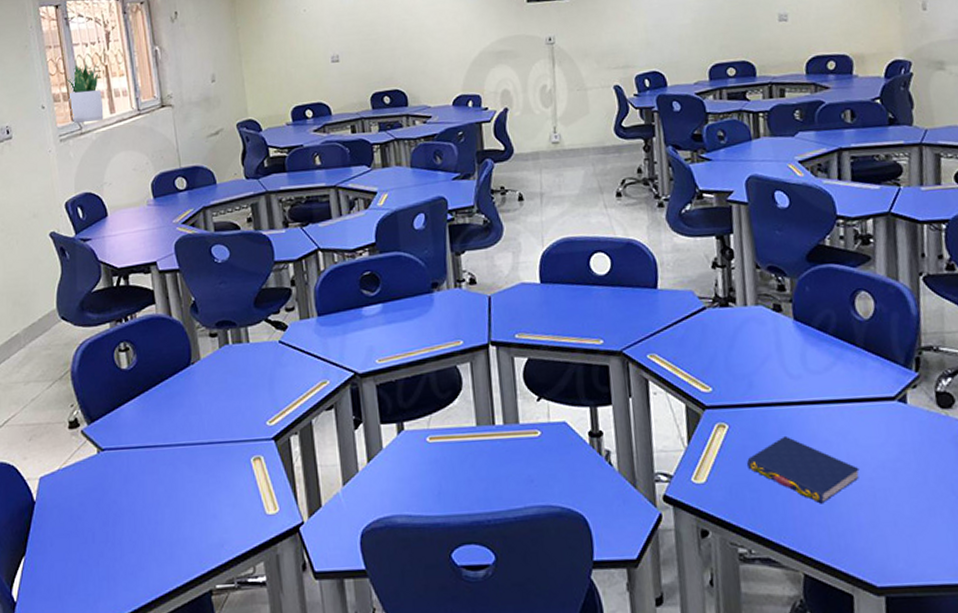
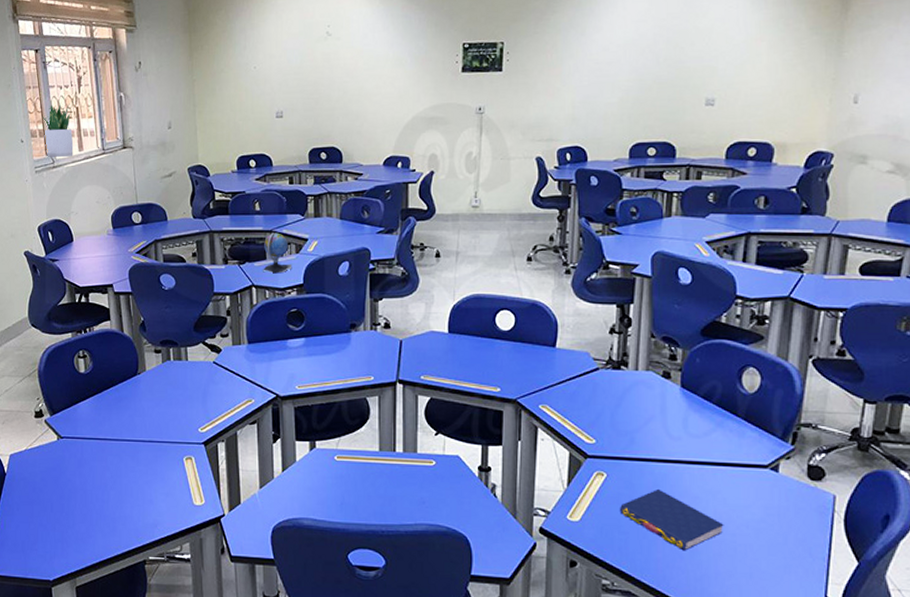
globe: none [328,187,362,233] -> present [263,232,292,273]

